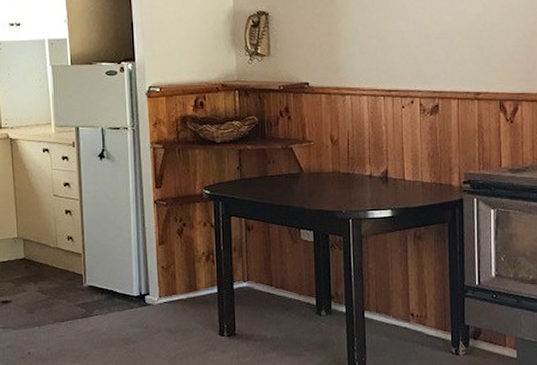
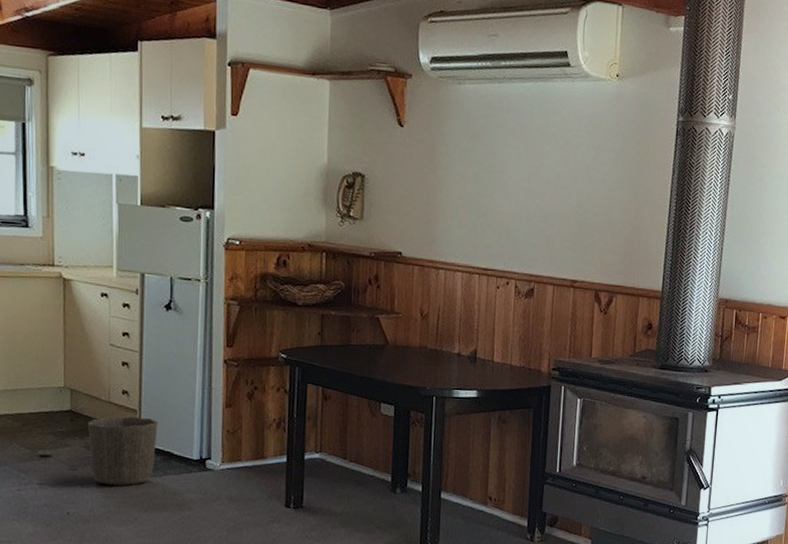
waste basket: none [40,260,101,326] -> present [88,416,158,487]

